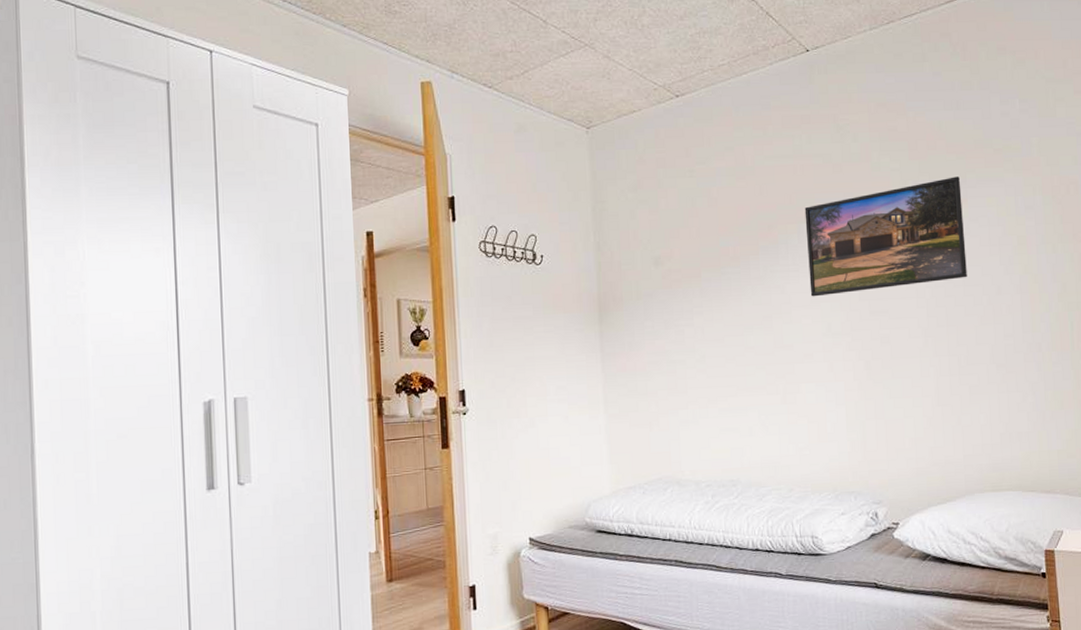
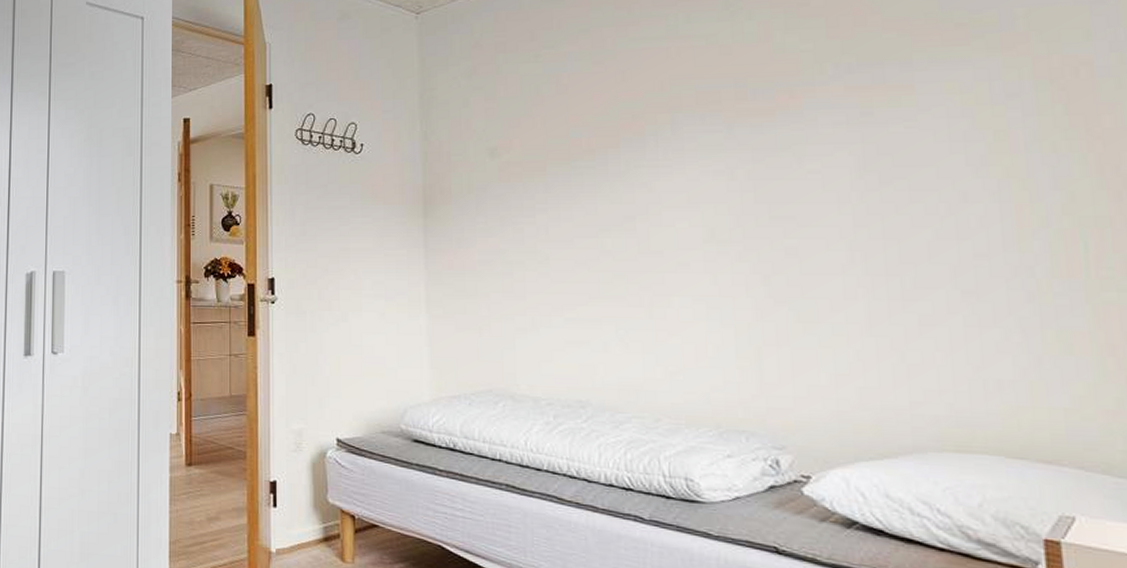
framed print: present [804,176,967,297] -> none [680,57,915,197]

